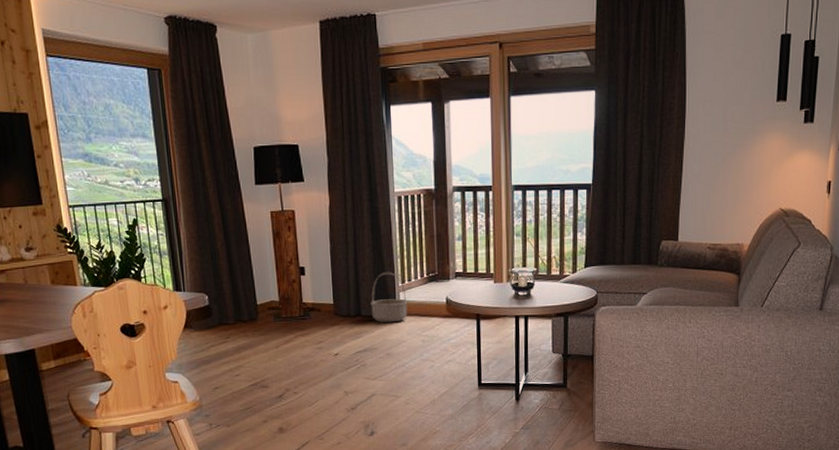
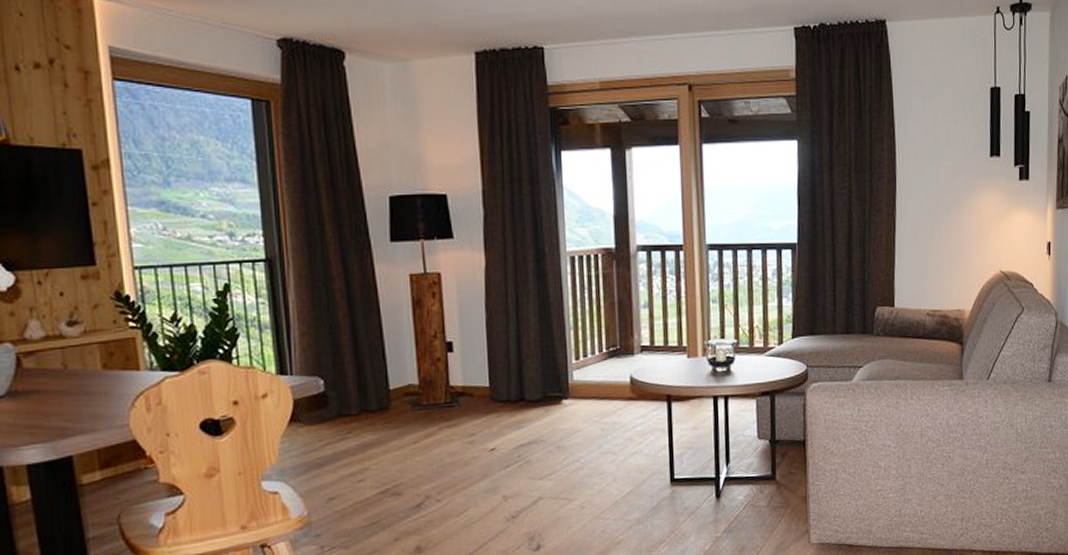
basket: present [371,271,408,323] -> none [537,346,584,409]

